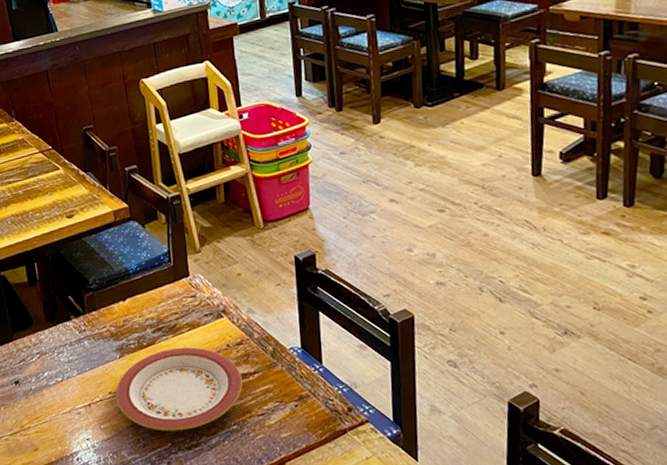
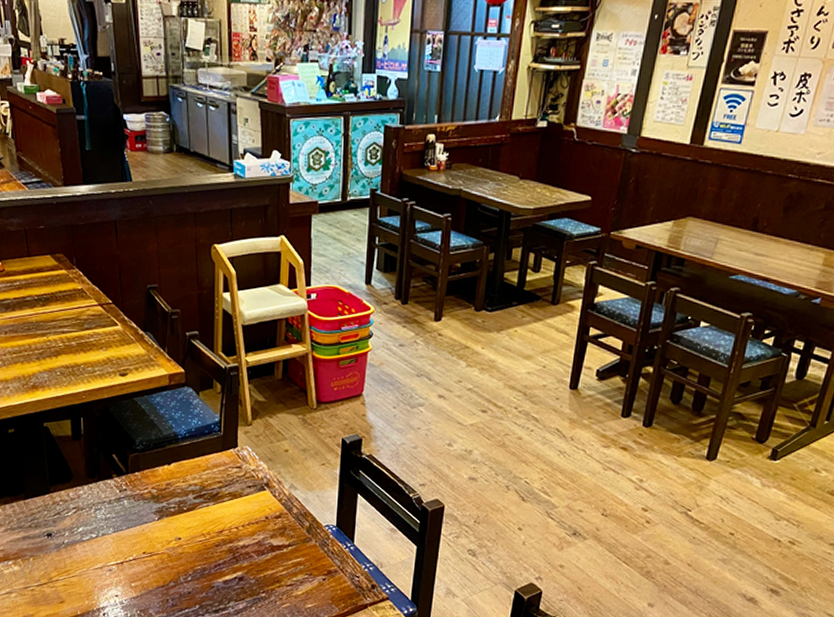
plate: present [115,347,243,431] -> none [149,515,276,595]

